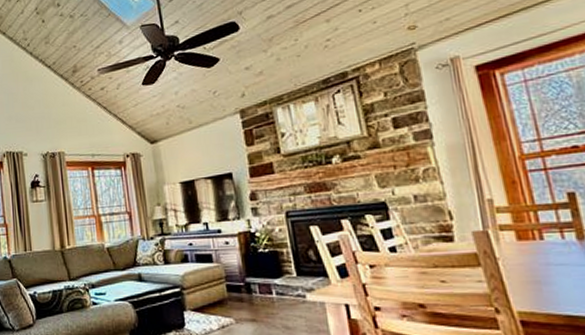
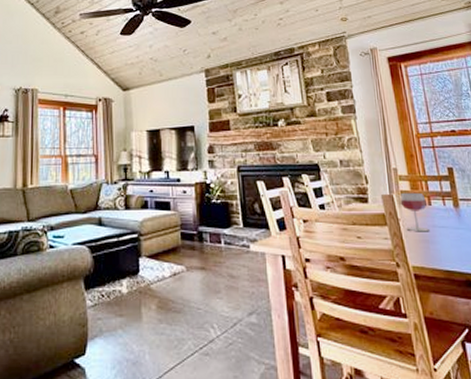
wineglass: none [498,225,541,272] -> present [400,192,429,232]

